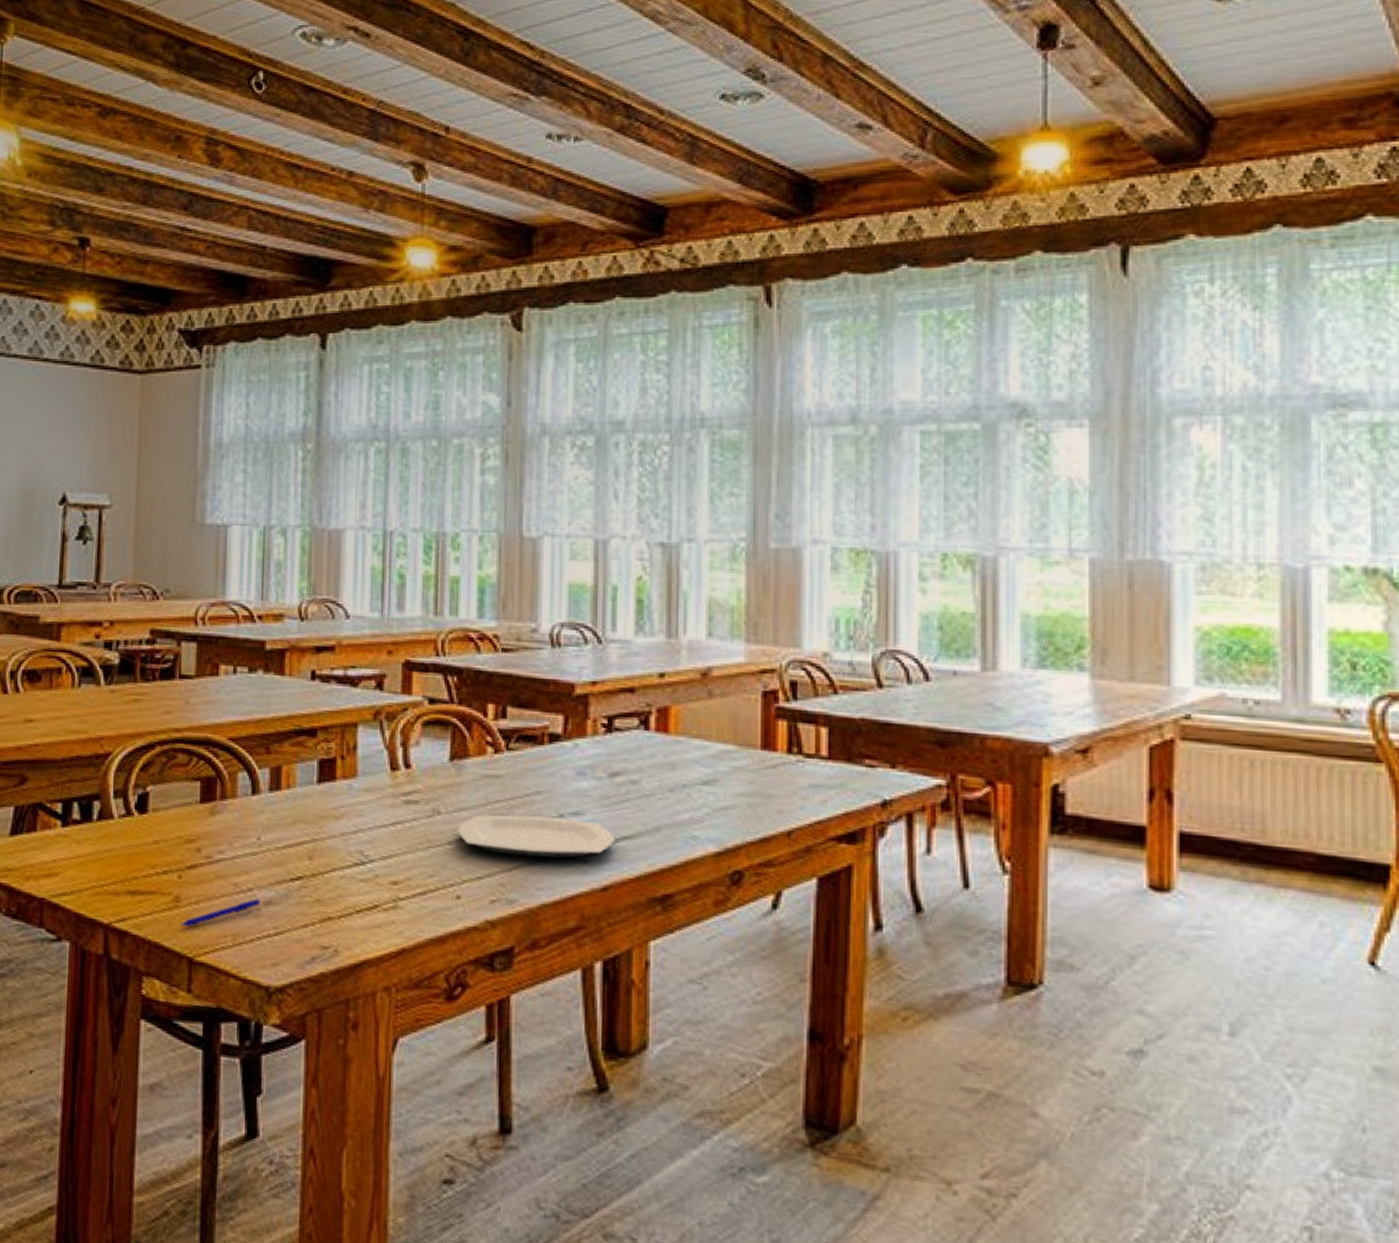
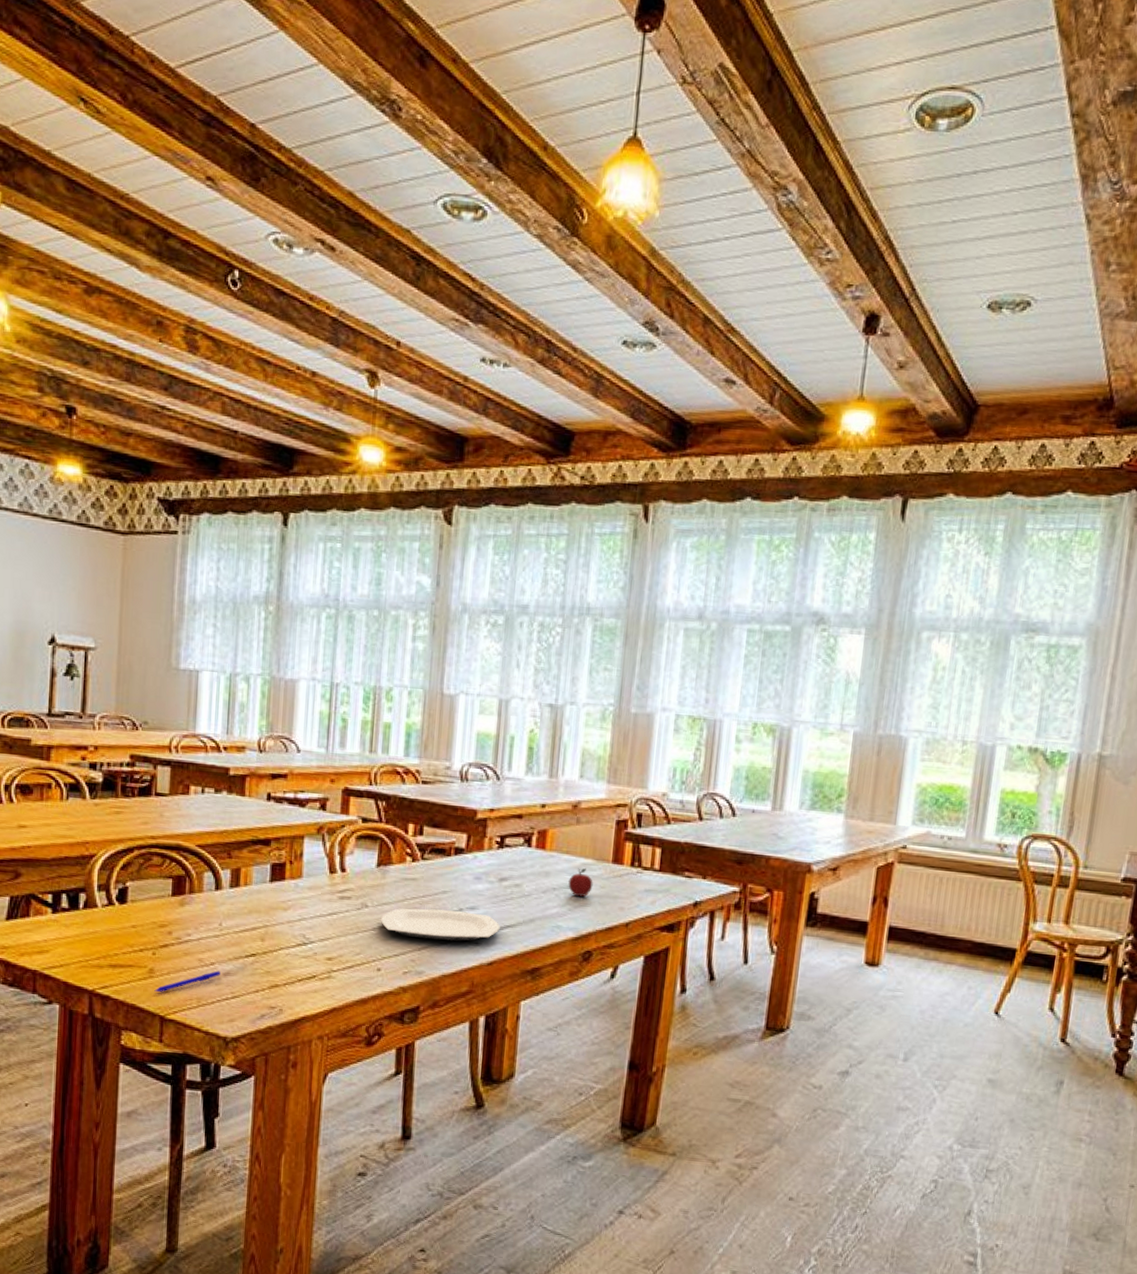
apple: none [703,756,737,796] -> present [568,867,593,897]

